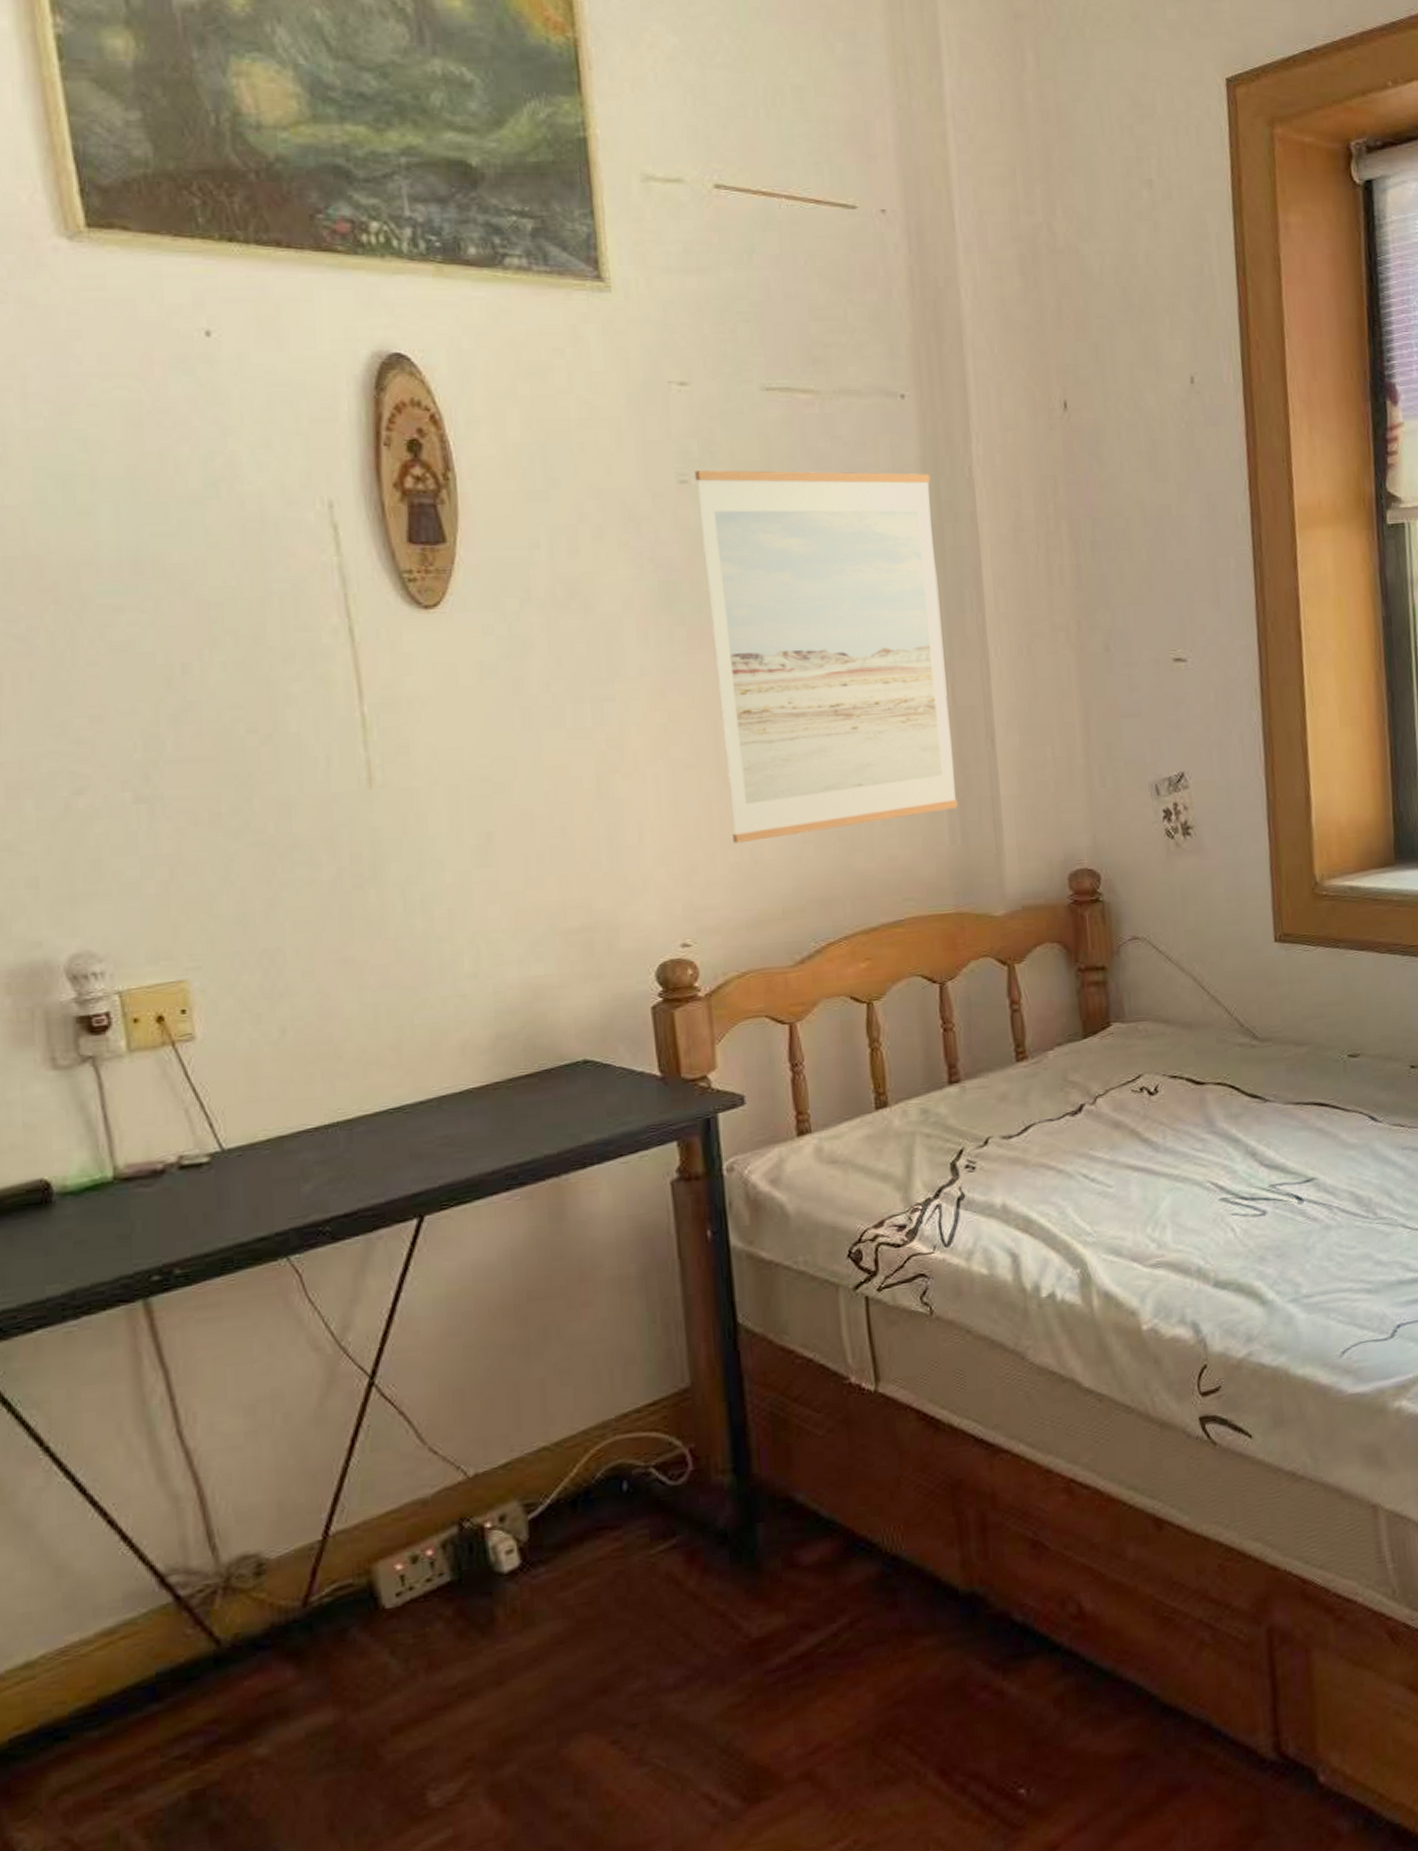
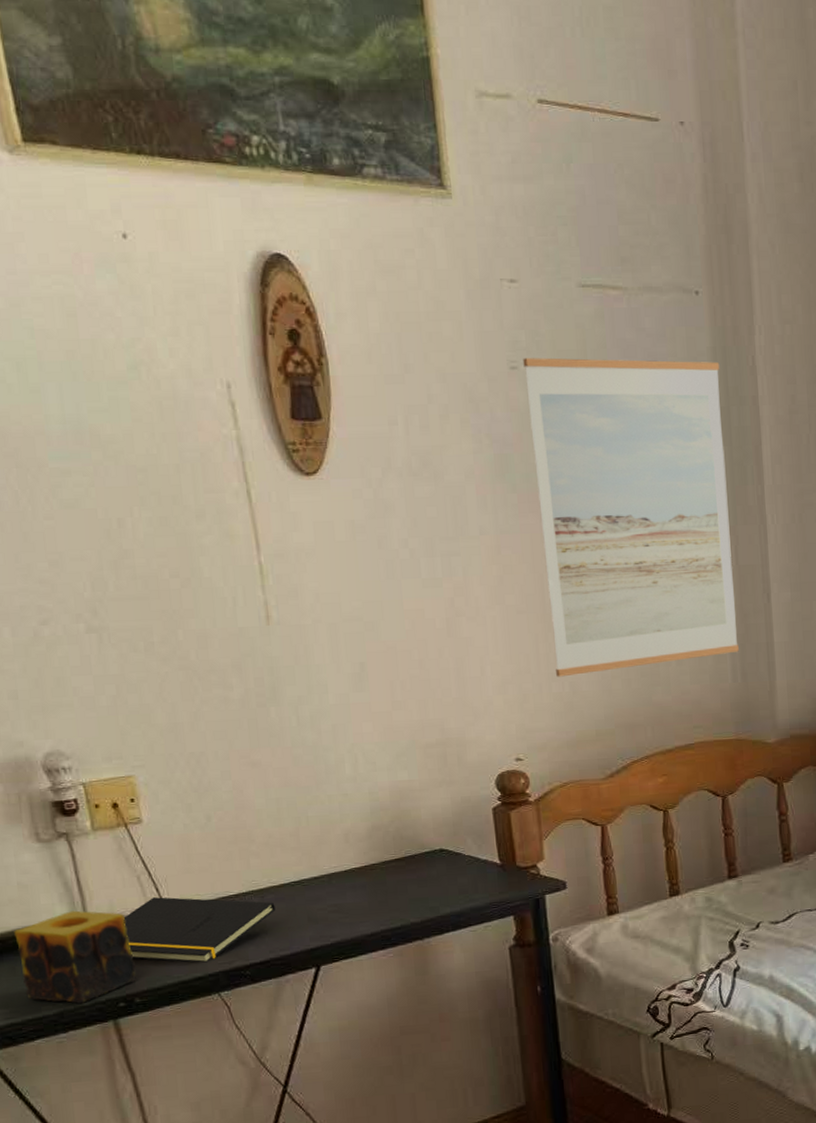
candle: none [14,1156,177,1280] -> present [14,910,136,1004]
notepad: none [164,1134,367,1219] -> present [123,897,276,963]

